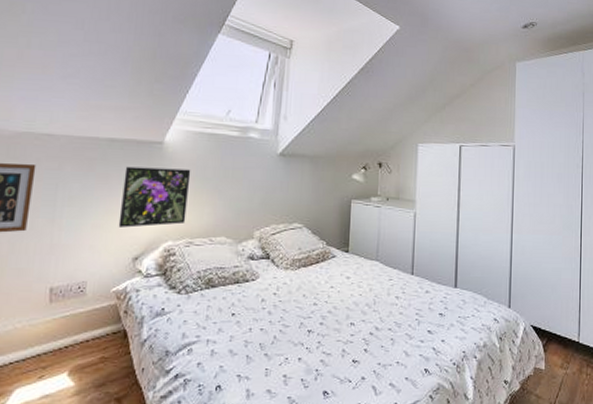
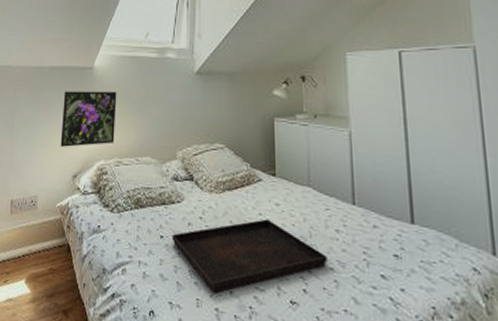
serving tray: none [244,291,387,361] -> present [172,219,327,293]

